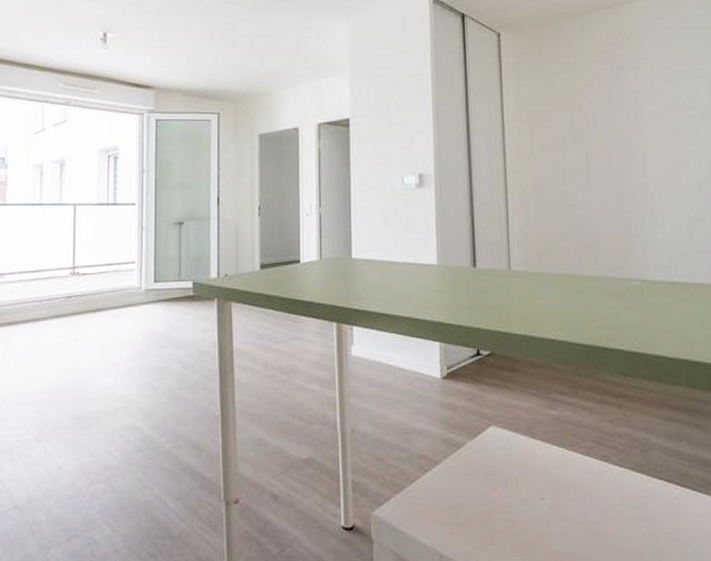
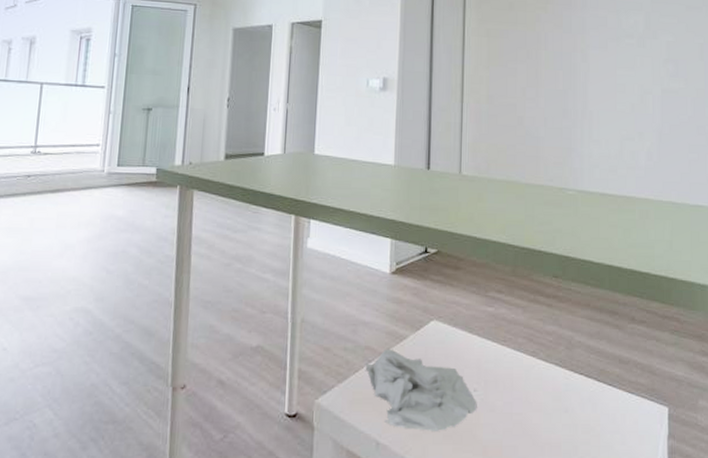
tissue: none [421,457,546,542] -> present [365,349,477,431]

